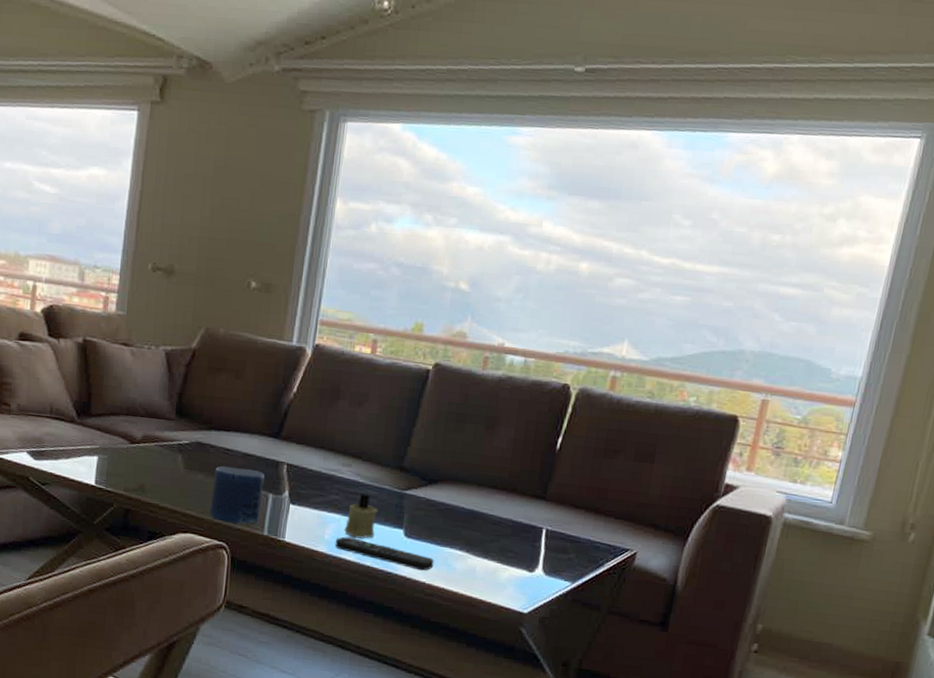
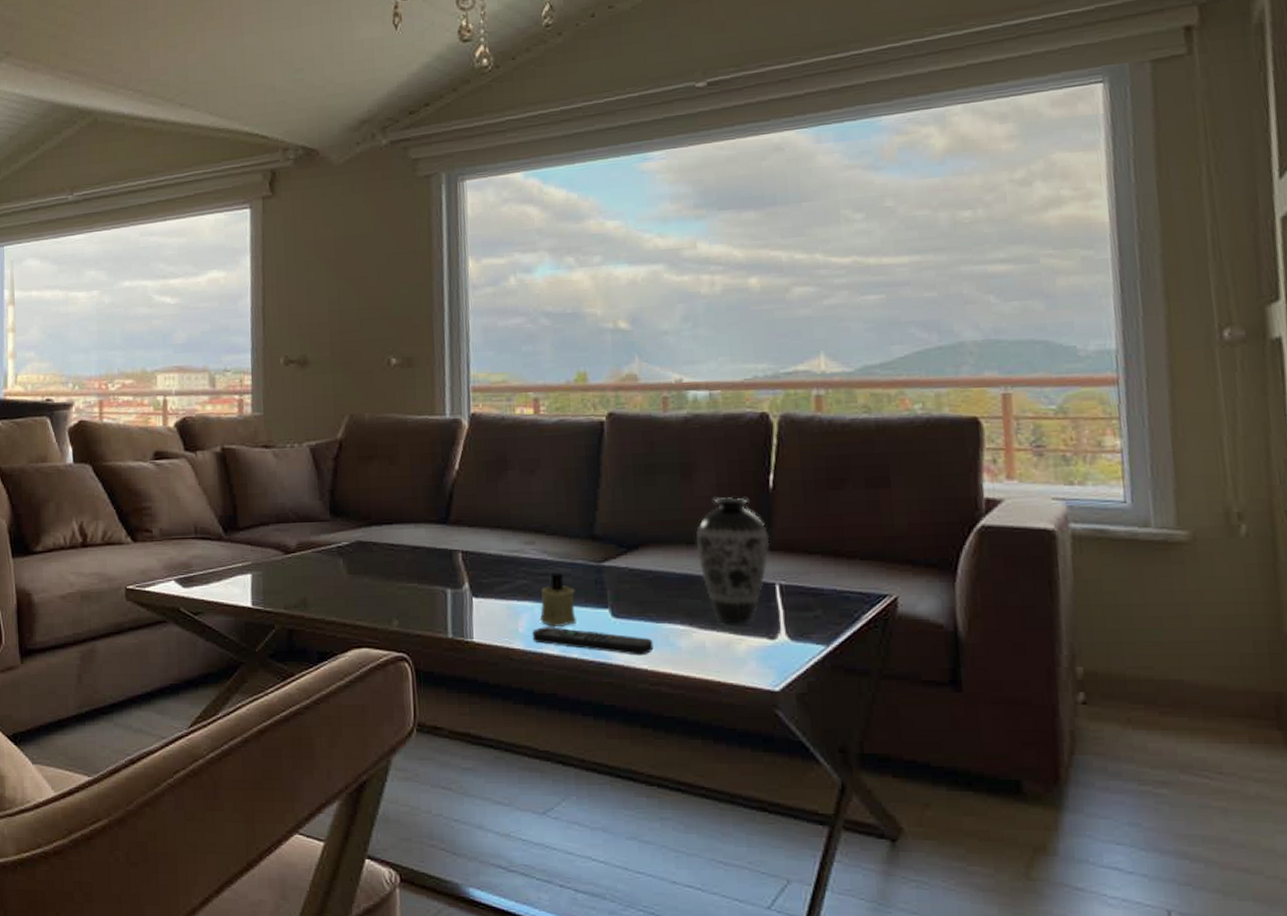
candle: present [209,465,265,524] -> none [381,563,440,629]
decorative vase: none [485,451,547,557] -> present [696,498,770,624]

